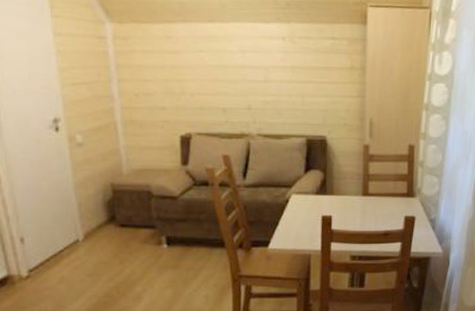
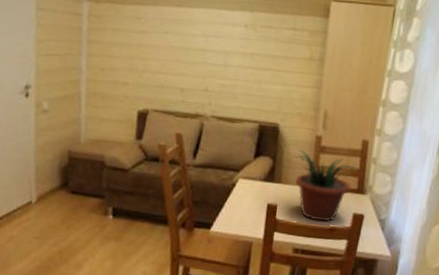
potted plant: none [342,159,408,227] -> present [292,149,360,222]

